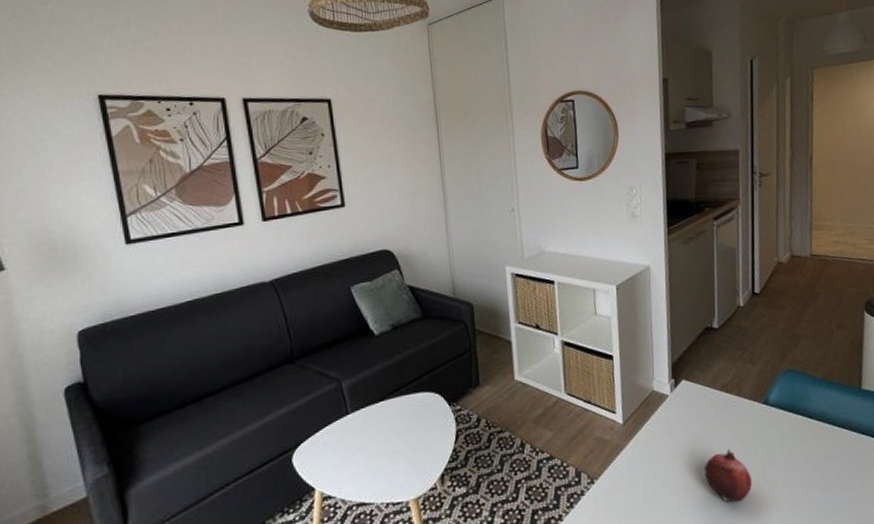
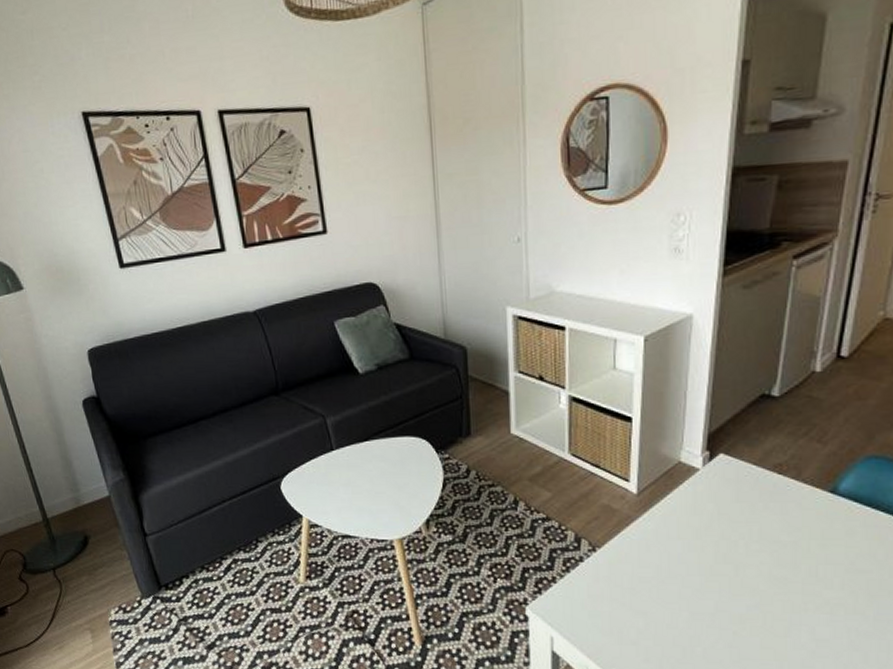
fruit: present [704,449,752,503] -> none [735,537,798,597]

